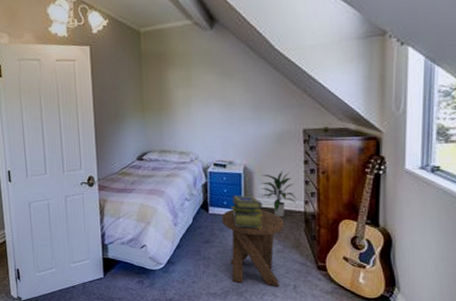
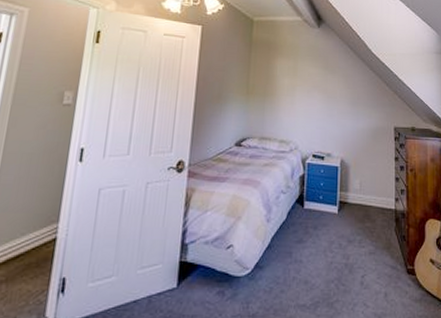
music stool: present [222,209,284,287] -> none [316,205,377,295]
stack of books: present [231,195,263,229] -> none [326,189,358,228]
indoor plant: present [260,171,297,216] -> none [355,166,388,214]

